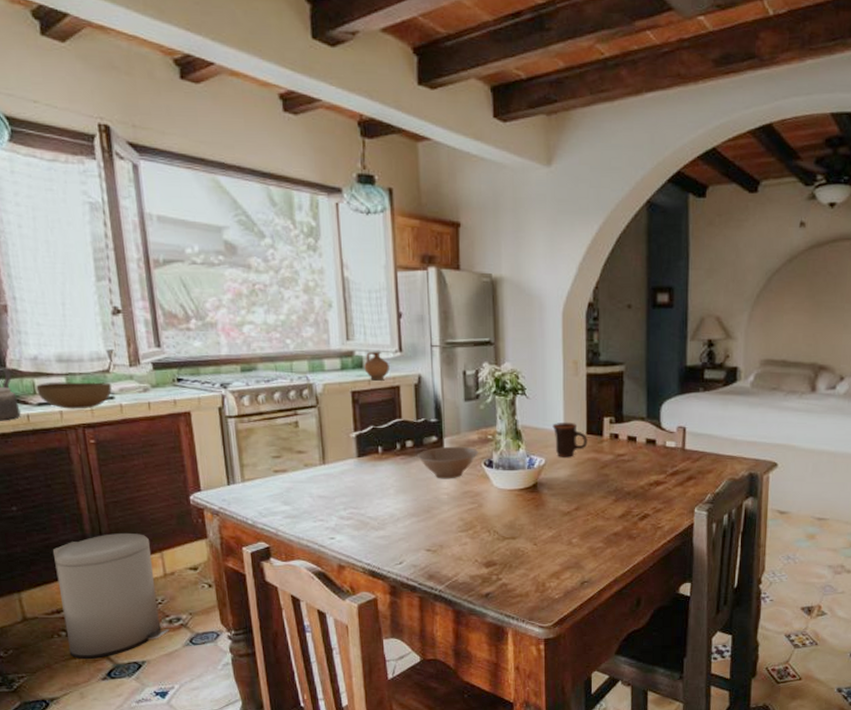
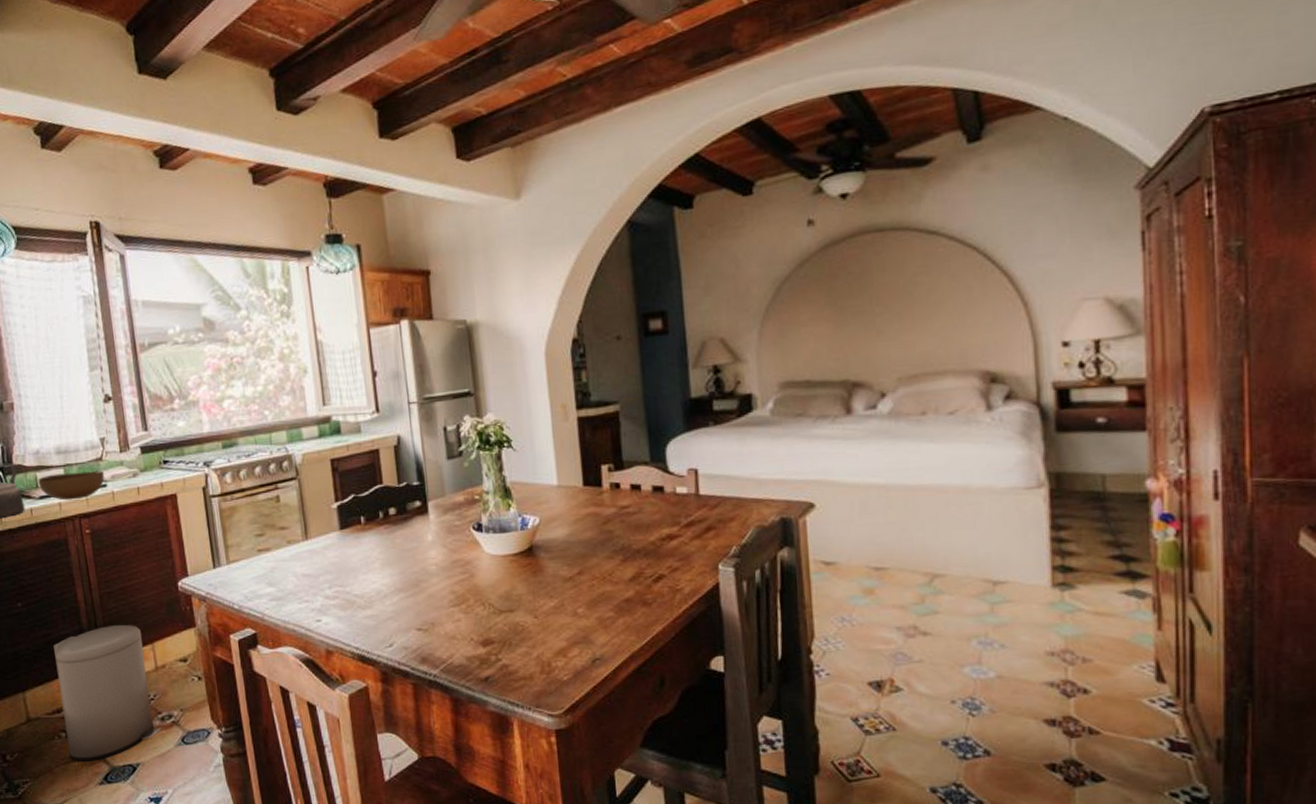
ceramic jug: present [364,351,389,381] -> none [342,413,368,446]
bowl: present [416,446,479,479] -> none [400,510,466,548]
mug: present [552,422,588,457] -> none [544,473,586,515]

